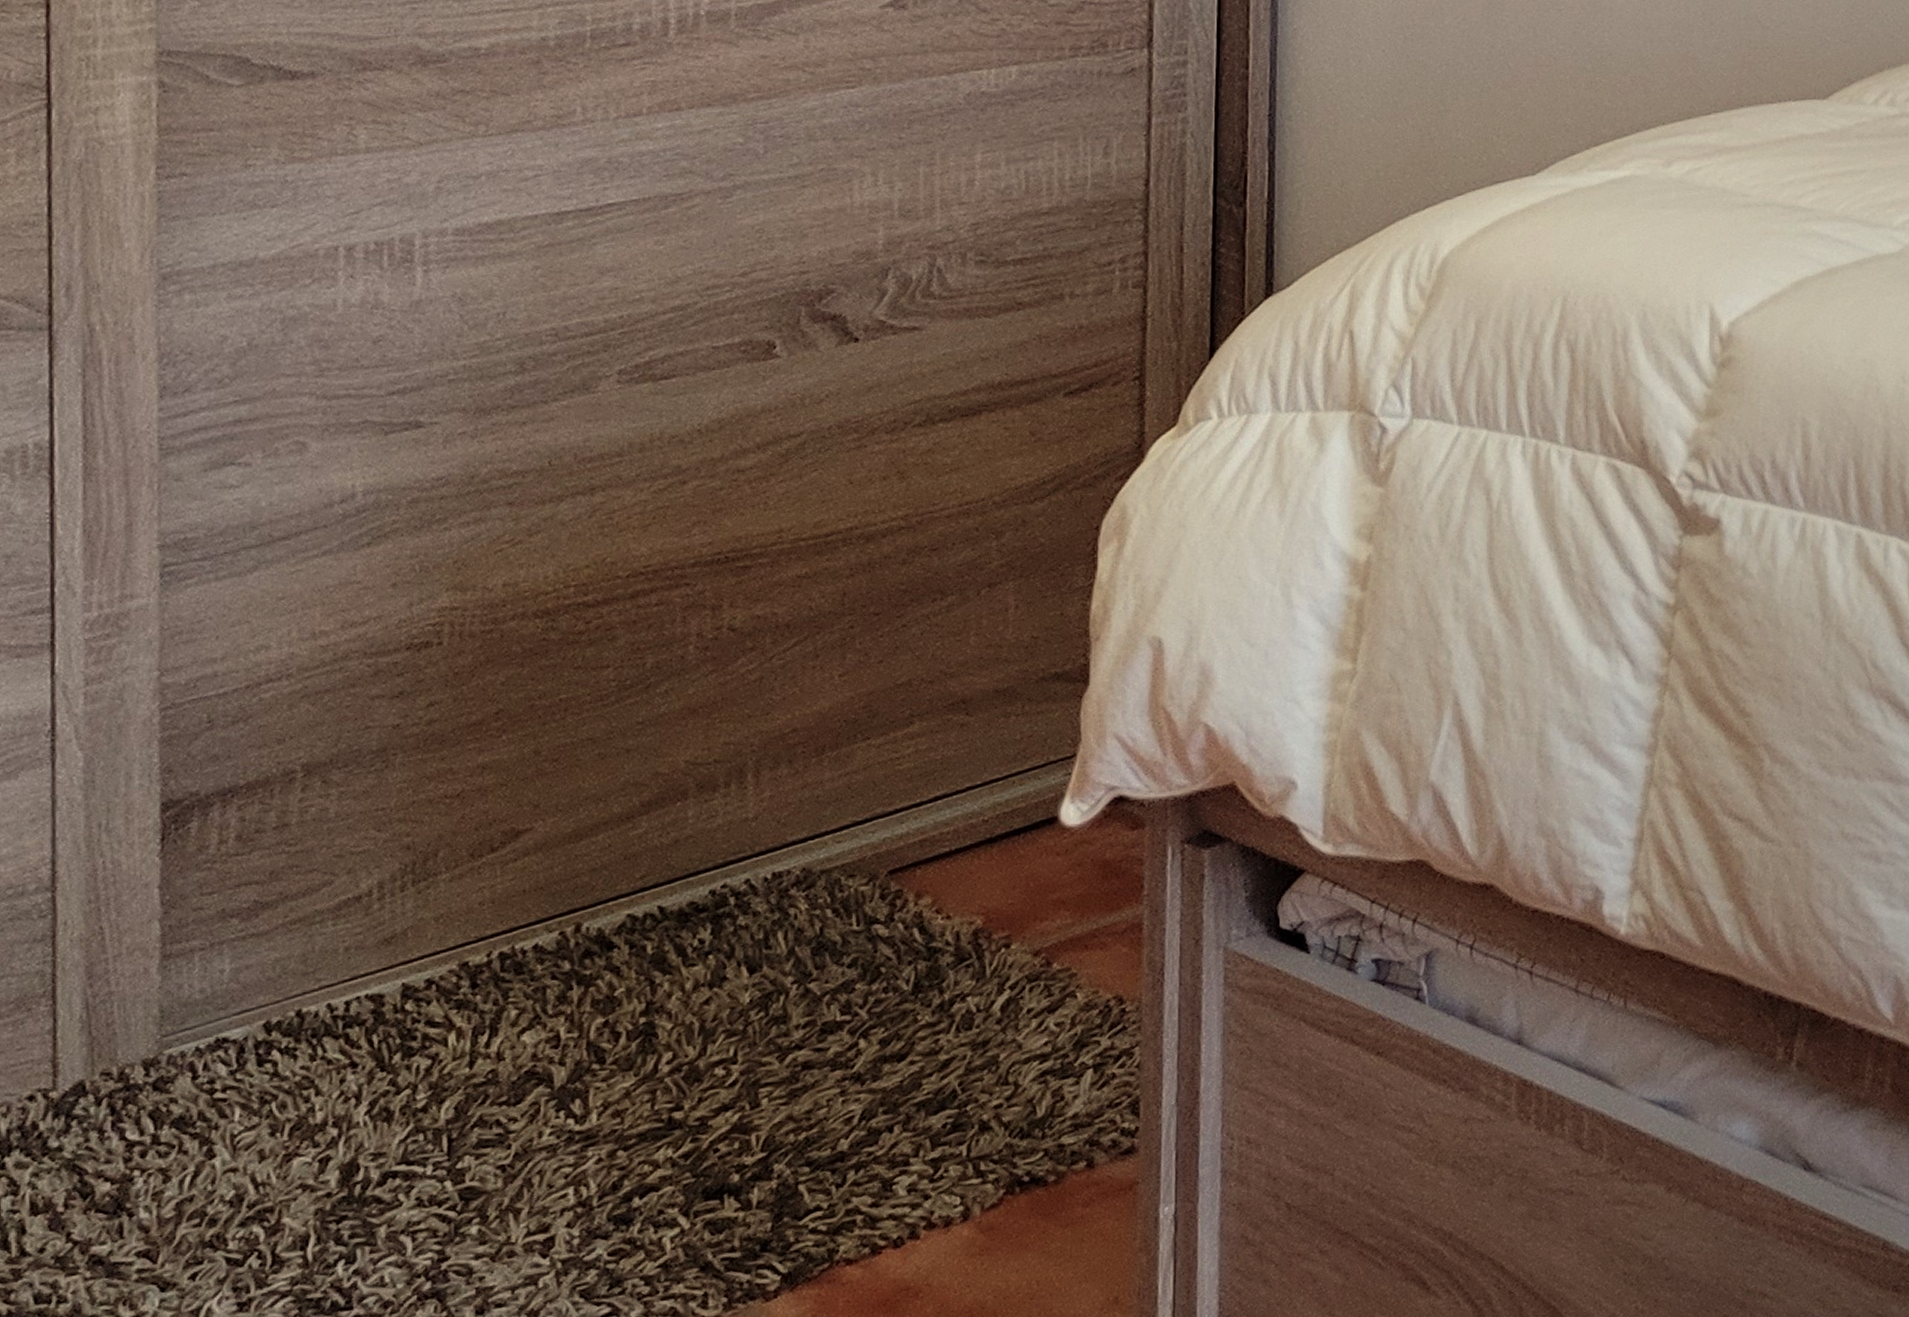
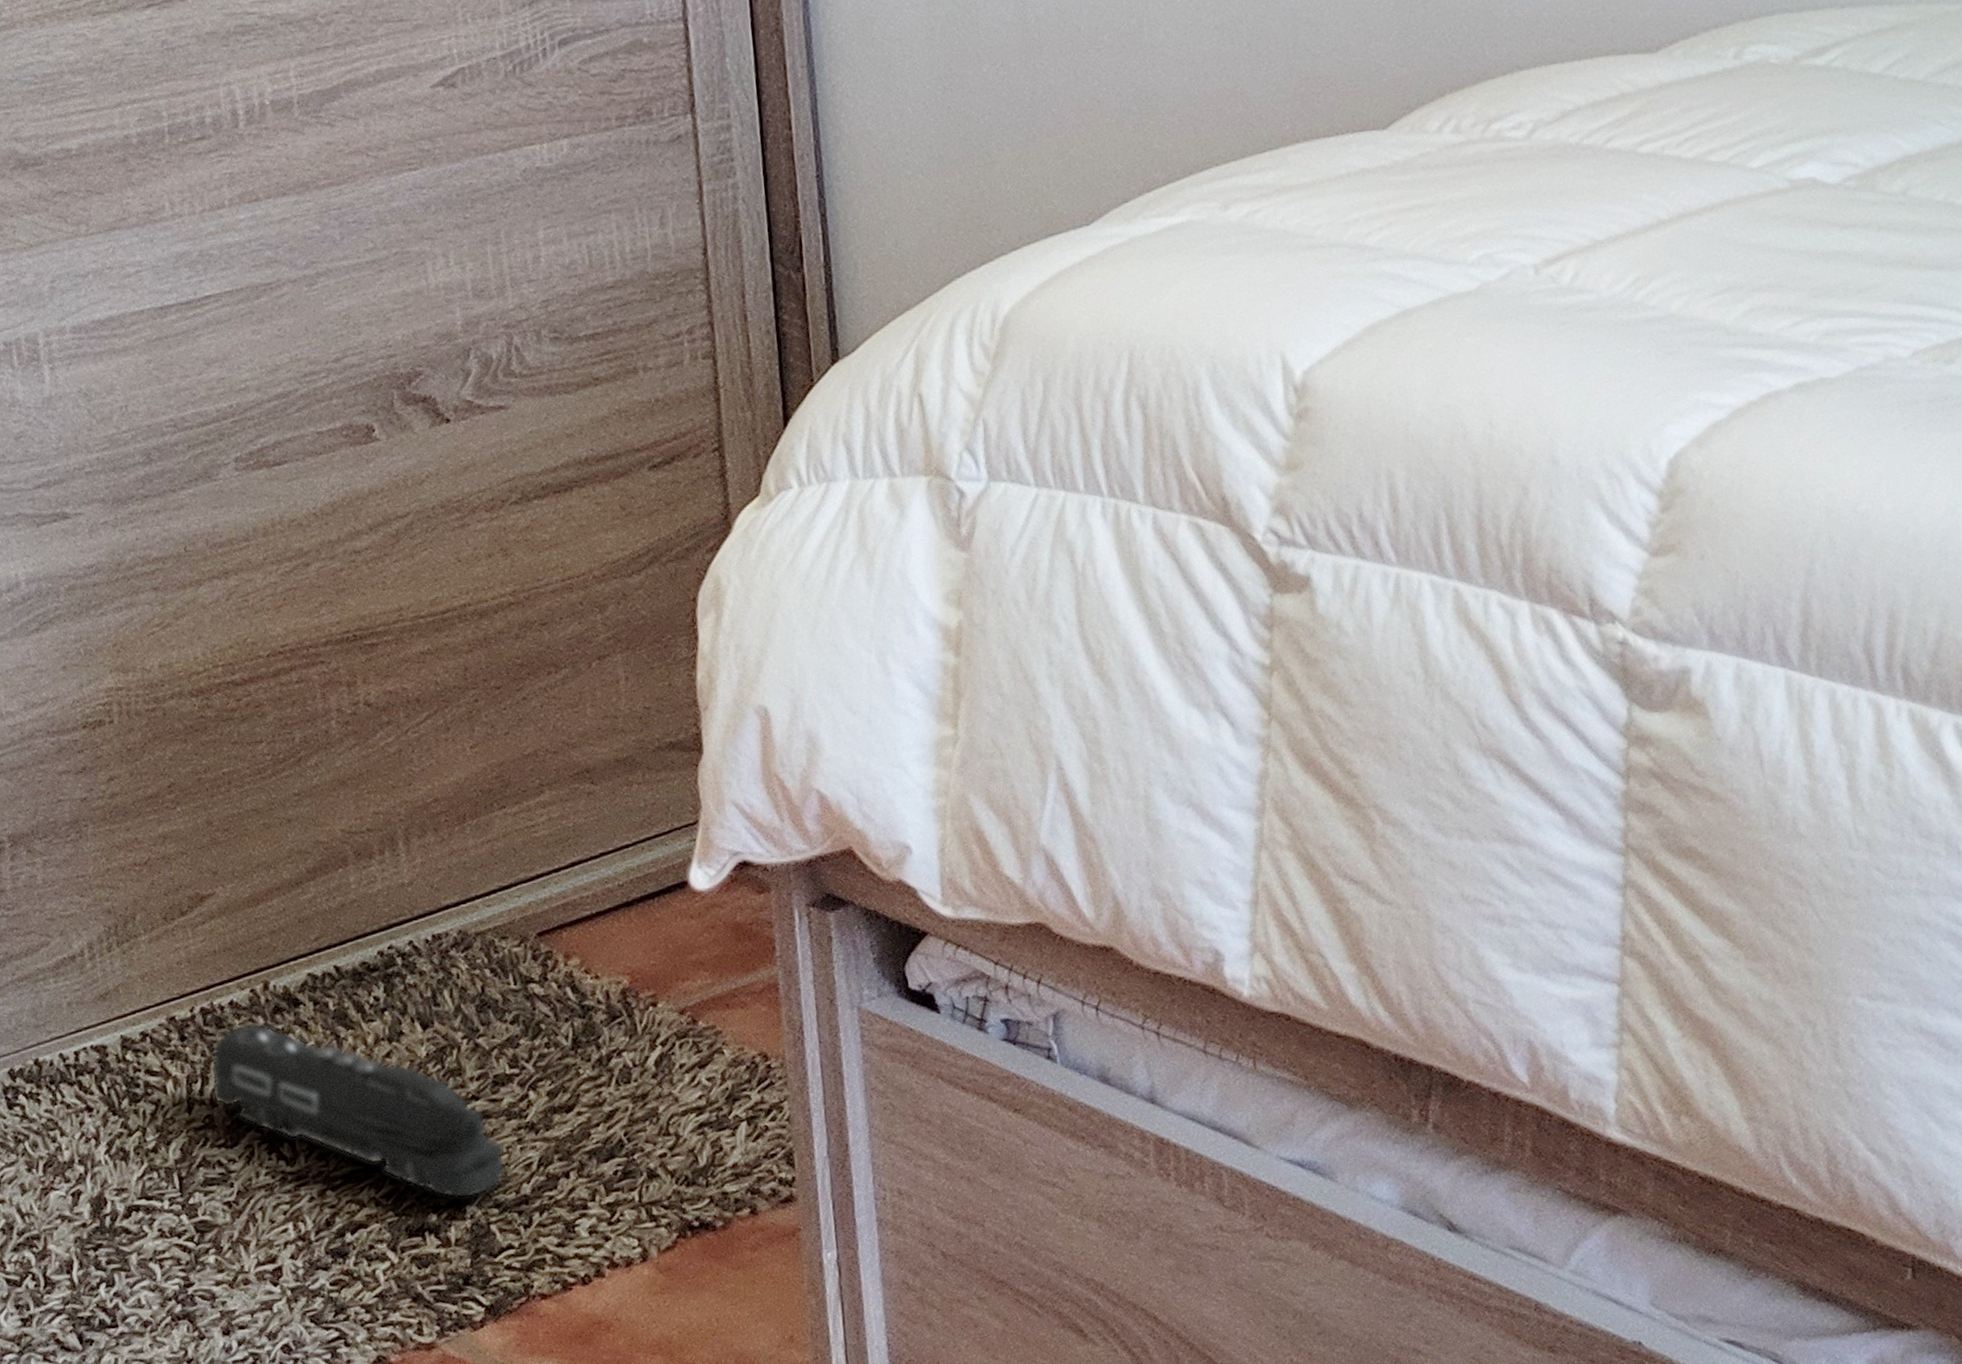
toy train: none [499,968,826,1157] -> present [210,1023,506,1199]

